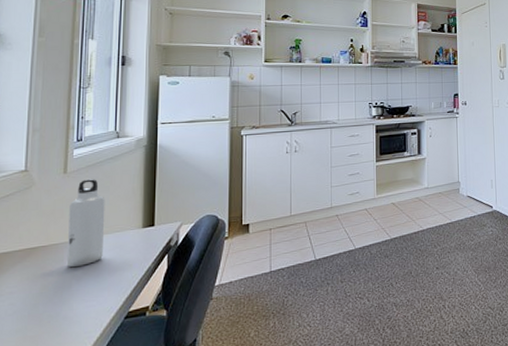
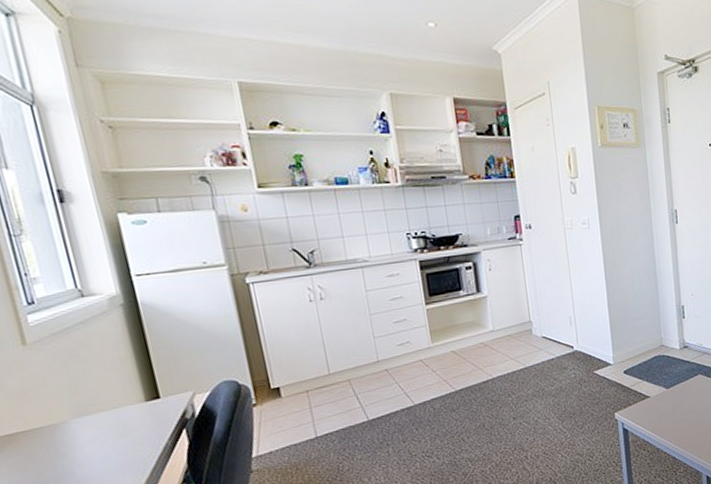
water bottle: present [66,179,105,268] -> none [42,349,104,452]

